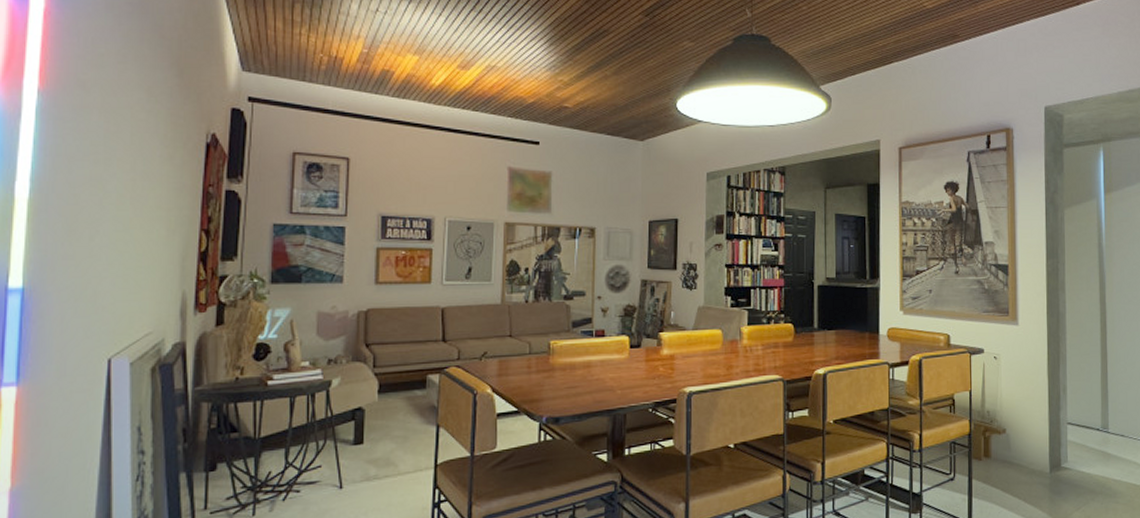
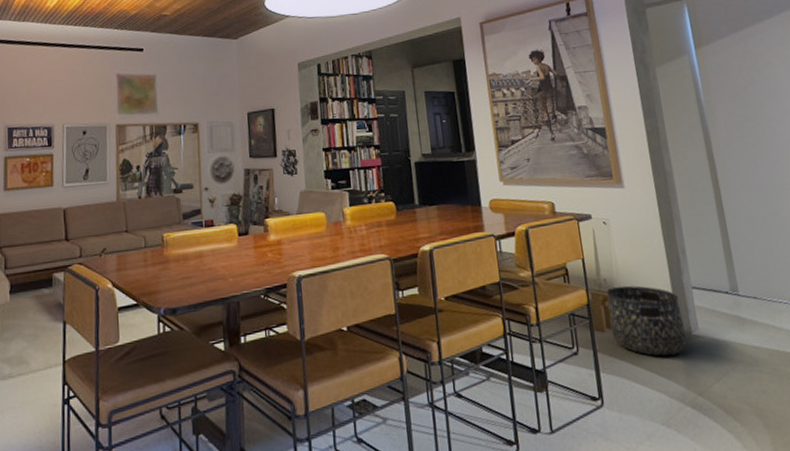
basket: none [987,418,1055,485] -> present [606,285,687,356]

